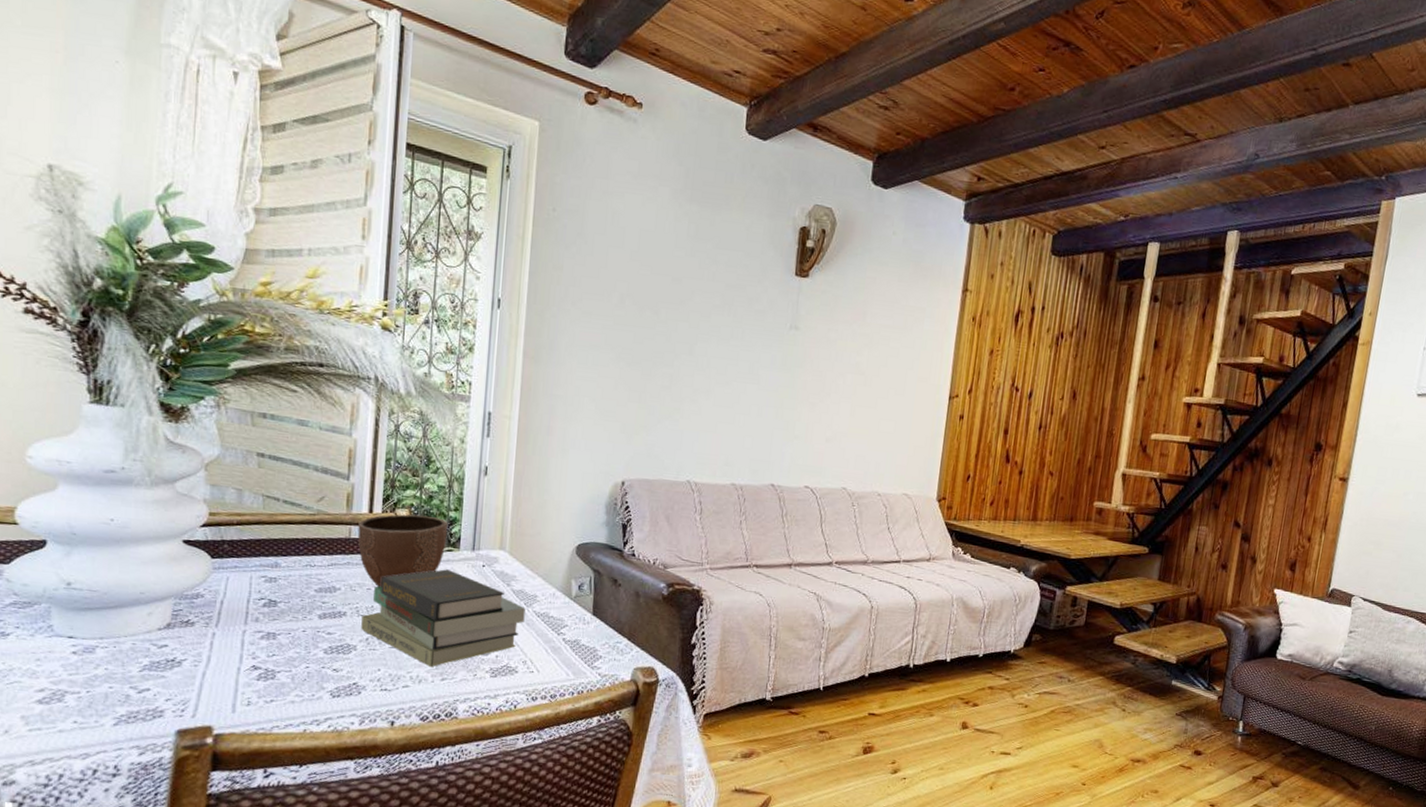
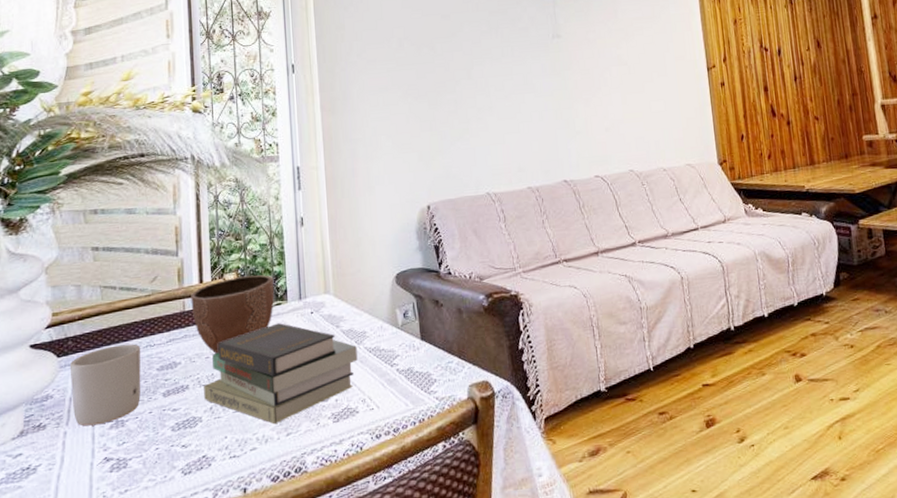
mug: none [223,557,301,633] -> present [69,343,141,427]

